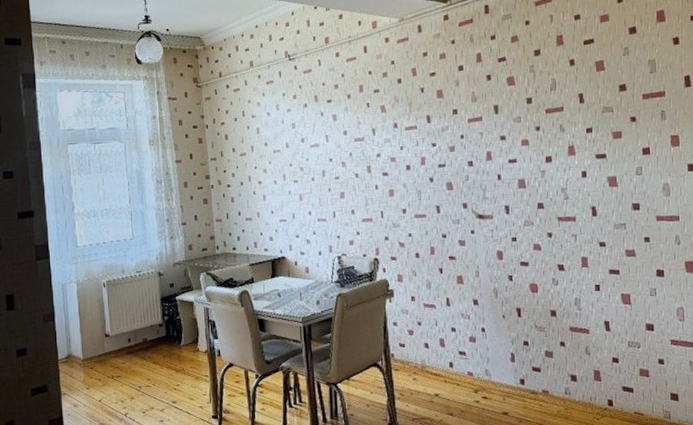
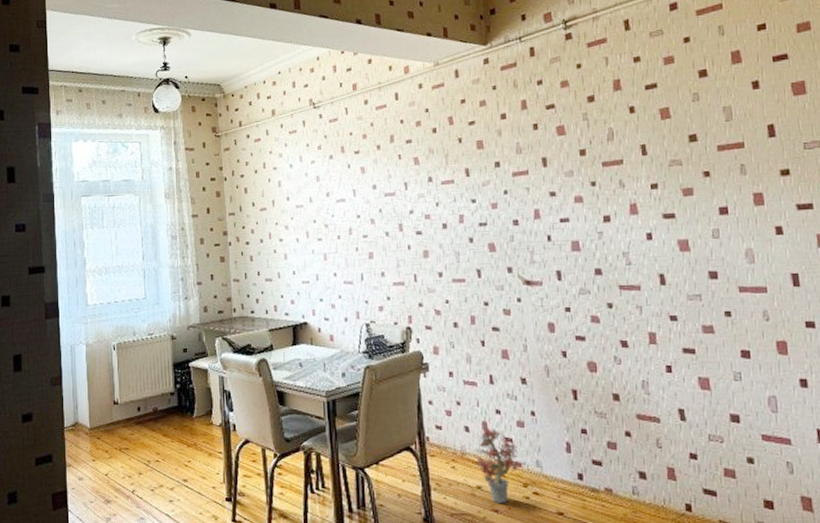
potted plant: none [431,331,478,408] -> present [472,413,527,504]

